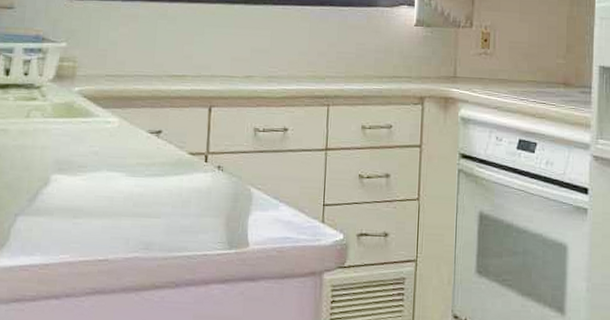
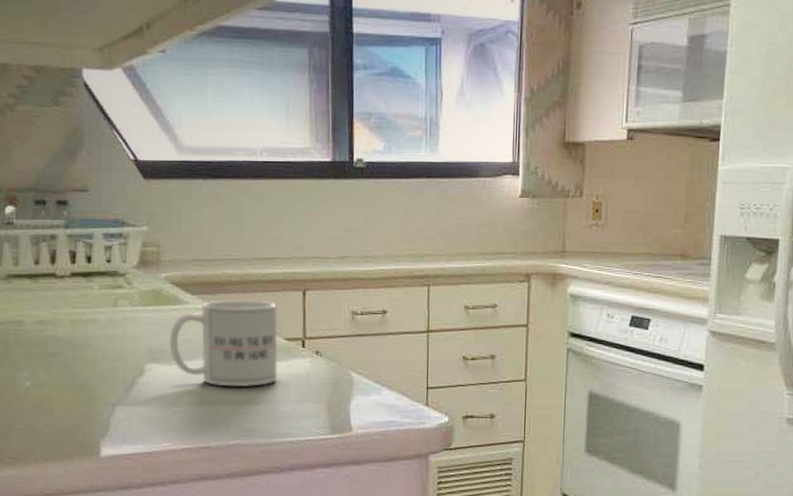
mug: none [76,113,183,200] -> present [169,299,278,388]

